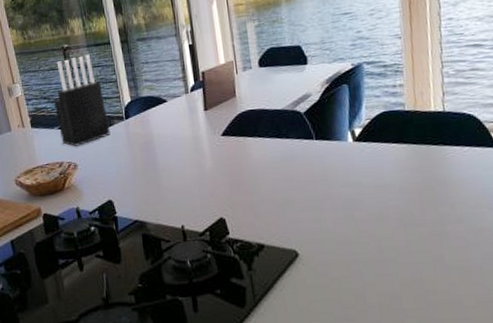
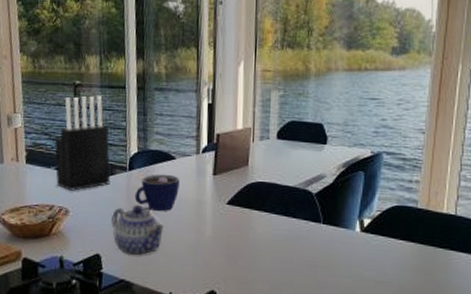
teapot: none [117,148,167,197] -> present [112,204,165,256]
cup: none [134,116,175,153] -> present [134,174,180,212]

